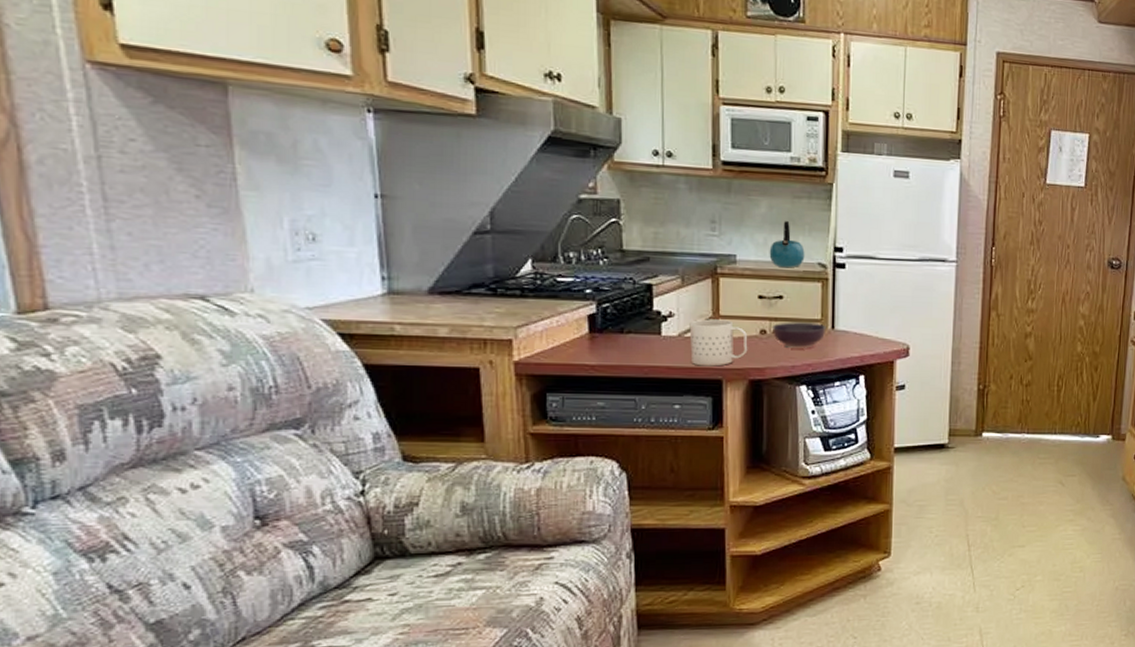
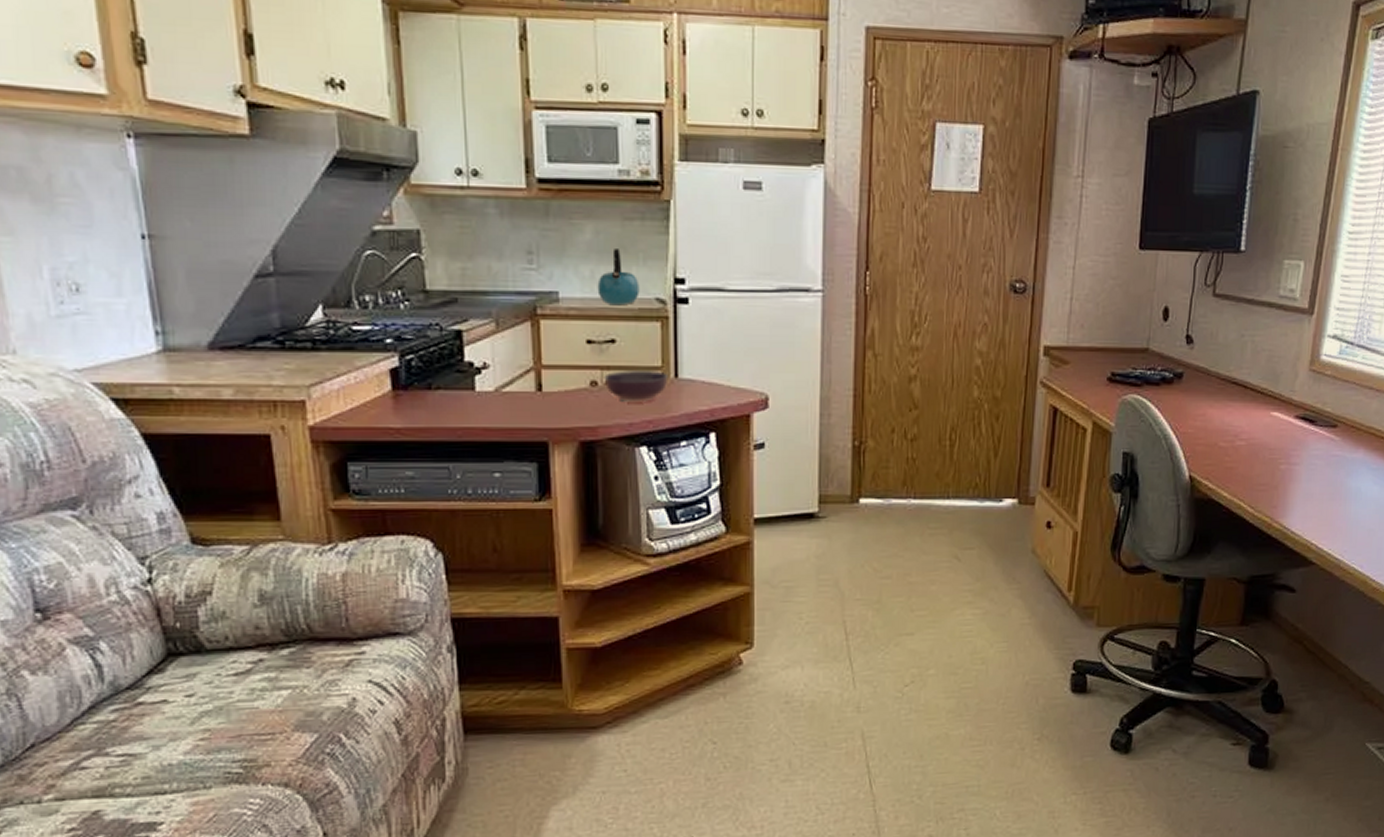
mug: present [689,319,748,367] -> none [507,370,577,426]

